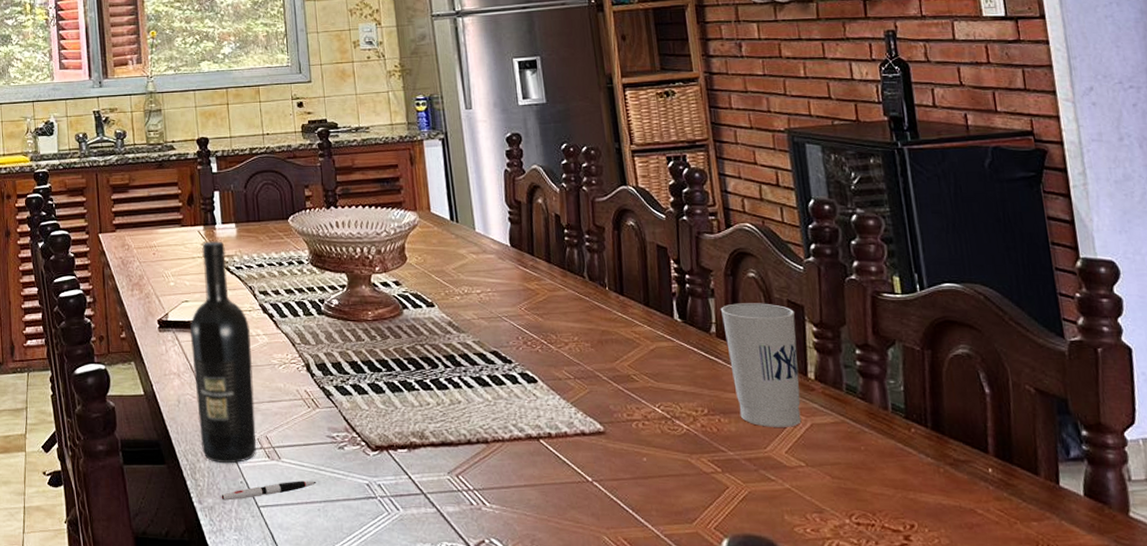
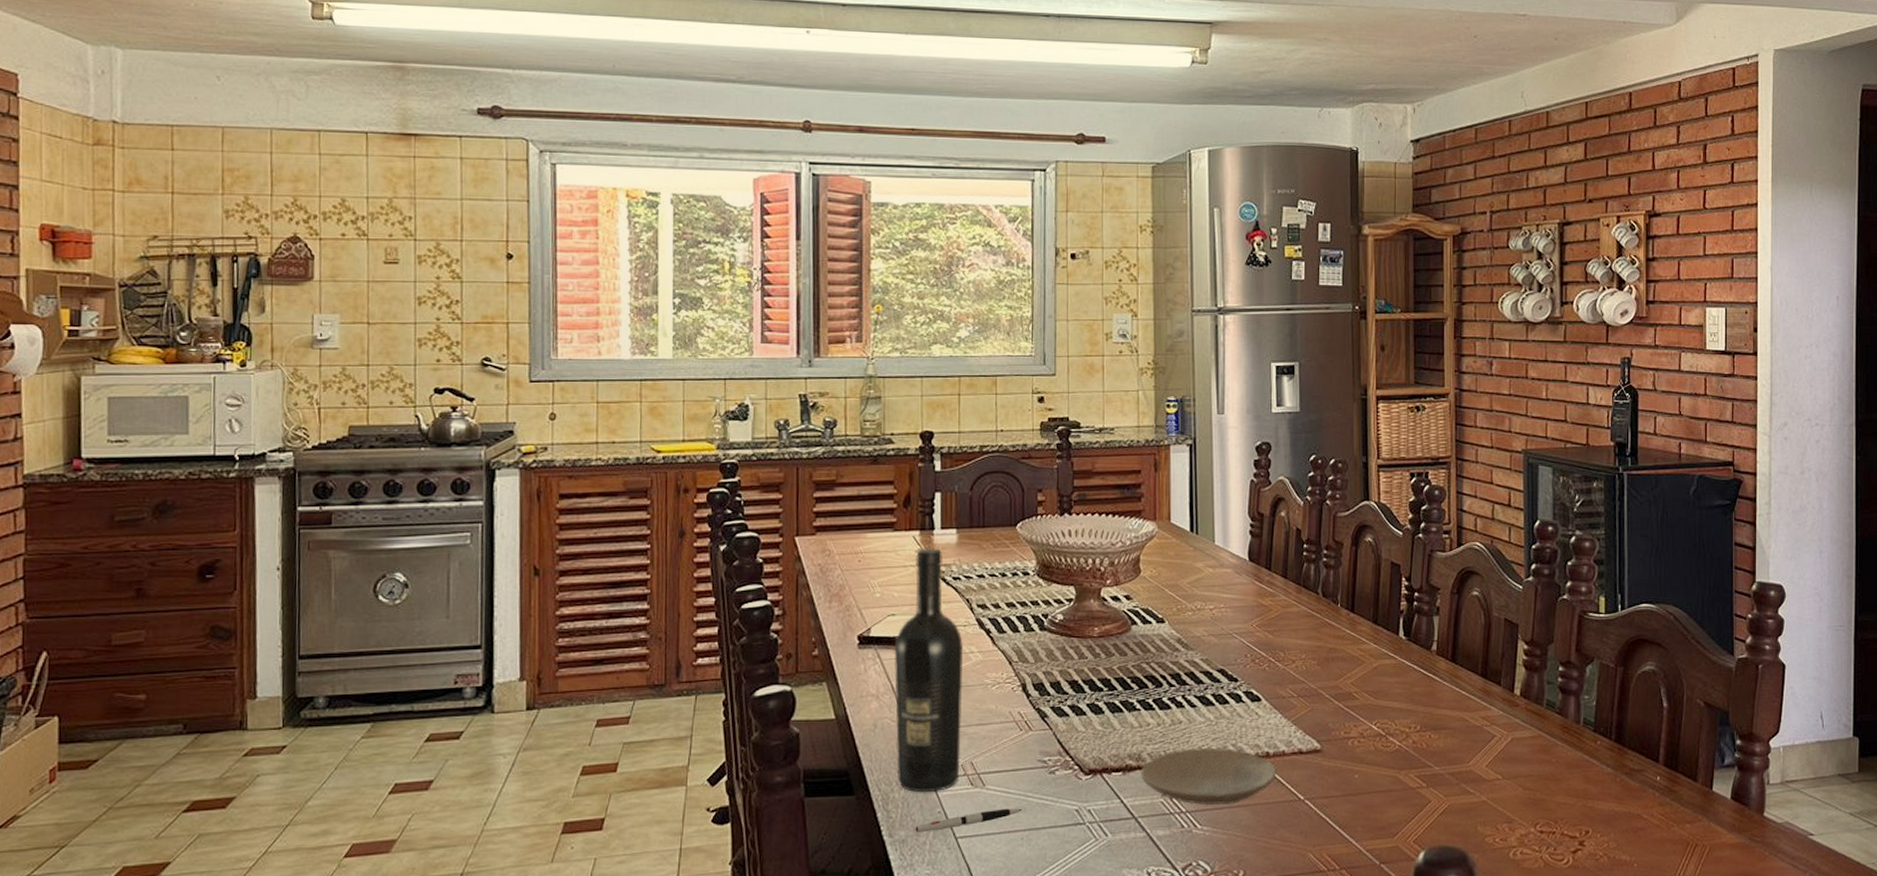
plate: none [425,427,561,485] -> present [1141,748,1277,806]
cup: present [720,303,802,427] -> none [1443,621,1510,742]

